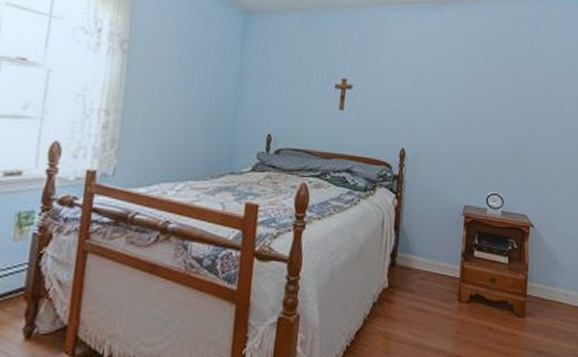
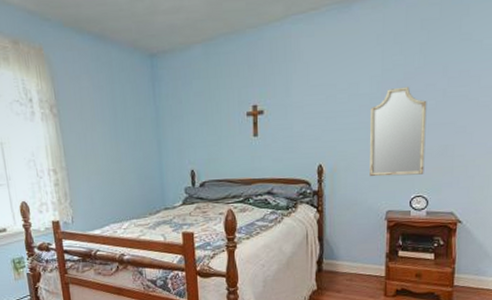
home mirror: none [450,86,504,173] -> present [369,86,427,177]

